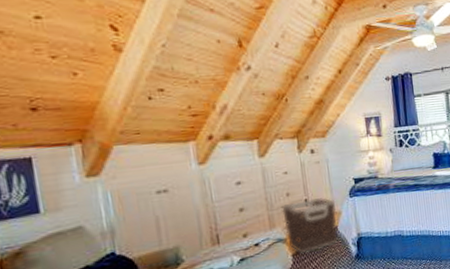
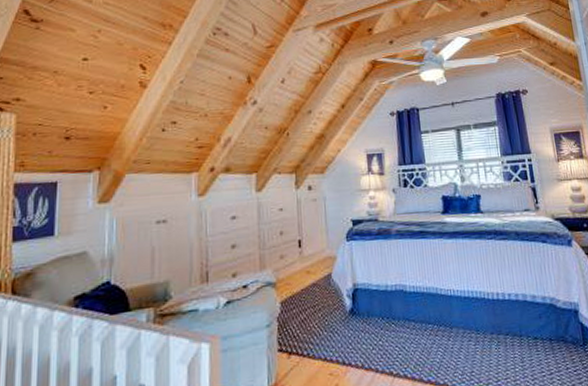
clothes hamper: present [281,197,337,254] -> none [274,239,331,303]

